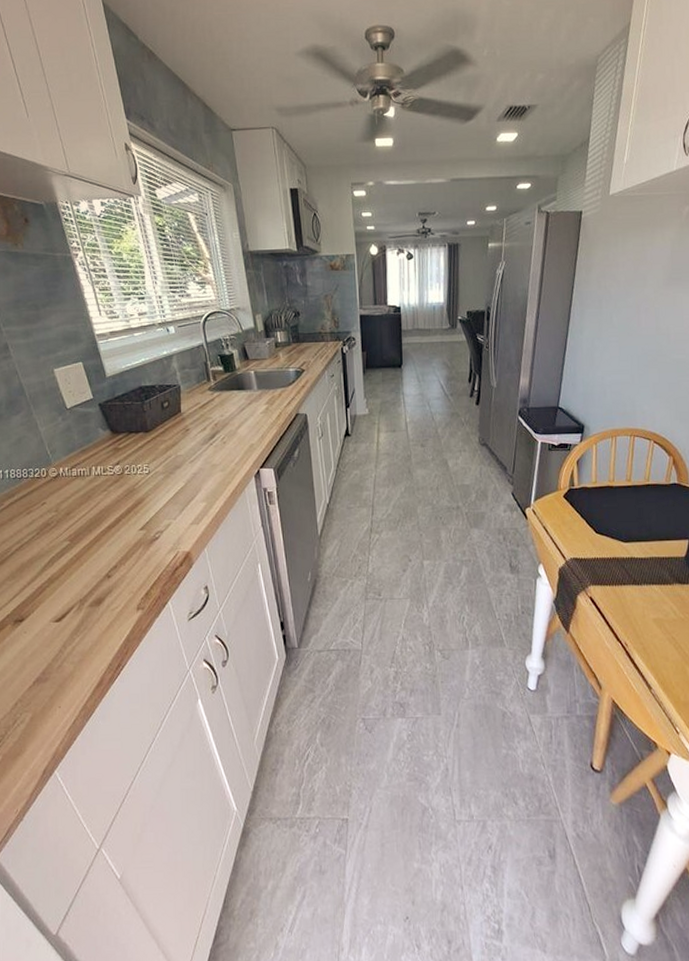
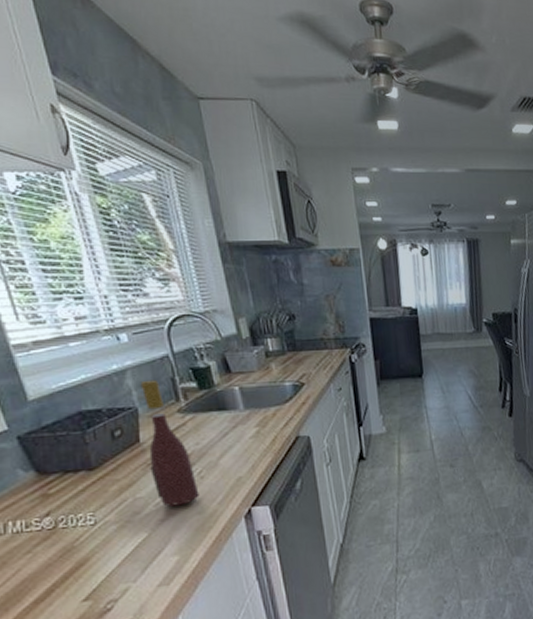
wine bottle: none [182,363,222,464] -> present [140,379,200,507]

